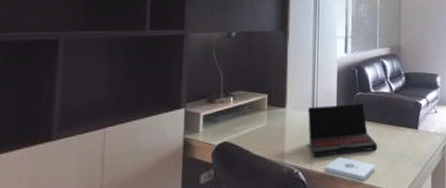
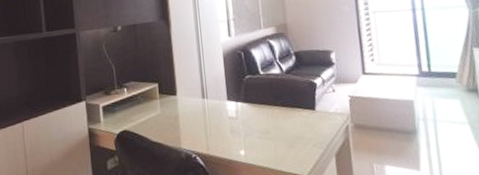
laptop: present [308,104,377,157] -> none [198,87,273,142]
notepad: present [325,157,376,181] -> none [222,141,274,164]

